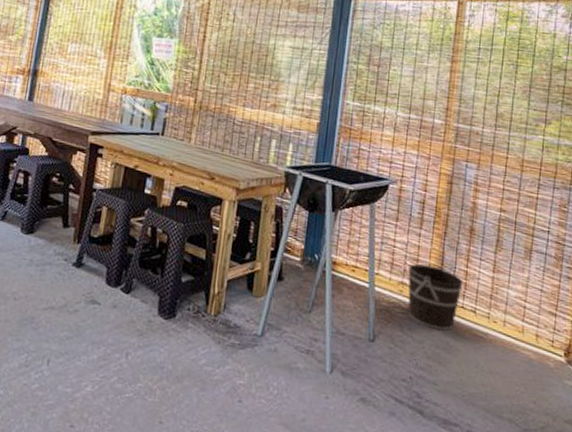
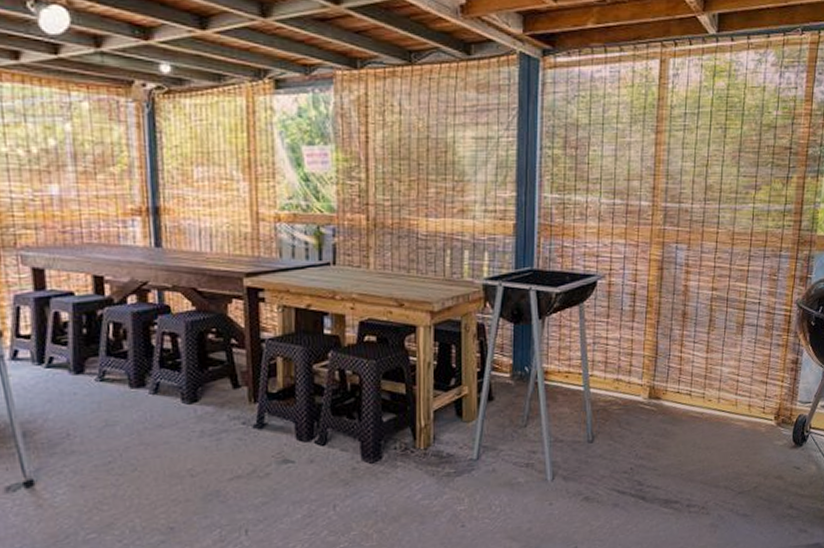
bucket: present [408,264,463,330] -> none [622,355,678,418]

